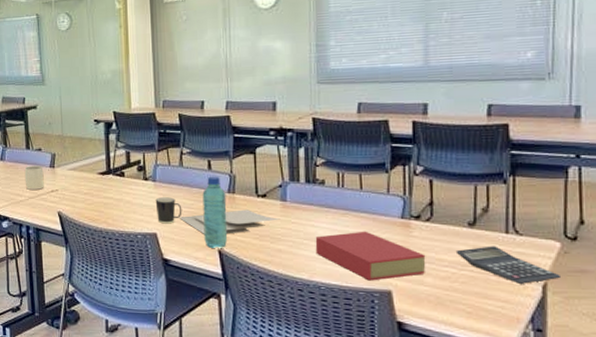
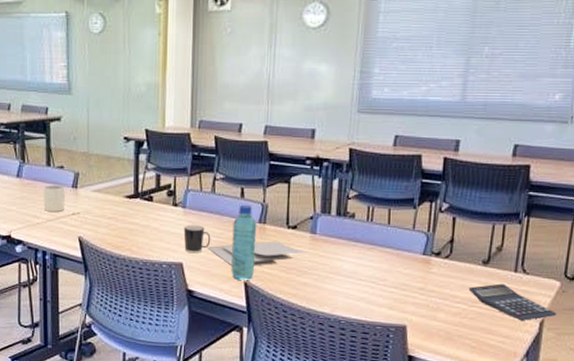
book: present [315,231,426,281] -> none [339,266,441,316]

